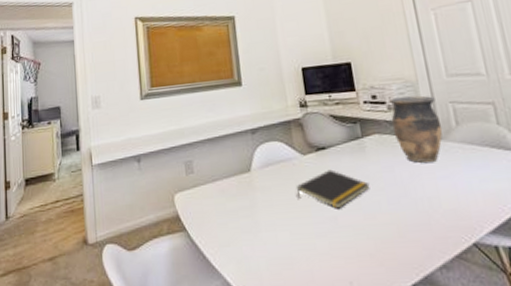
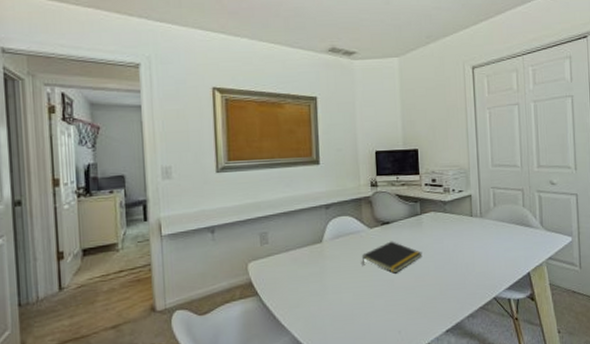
vase: present [389,95,443,163] -> none [445,181,483,236]

